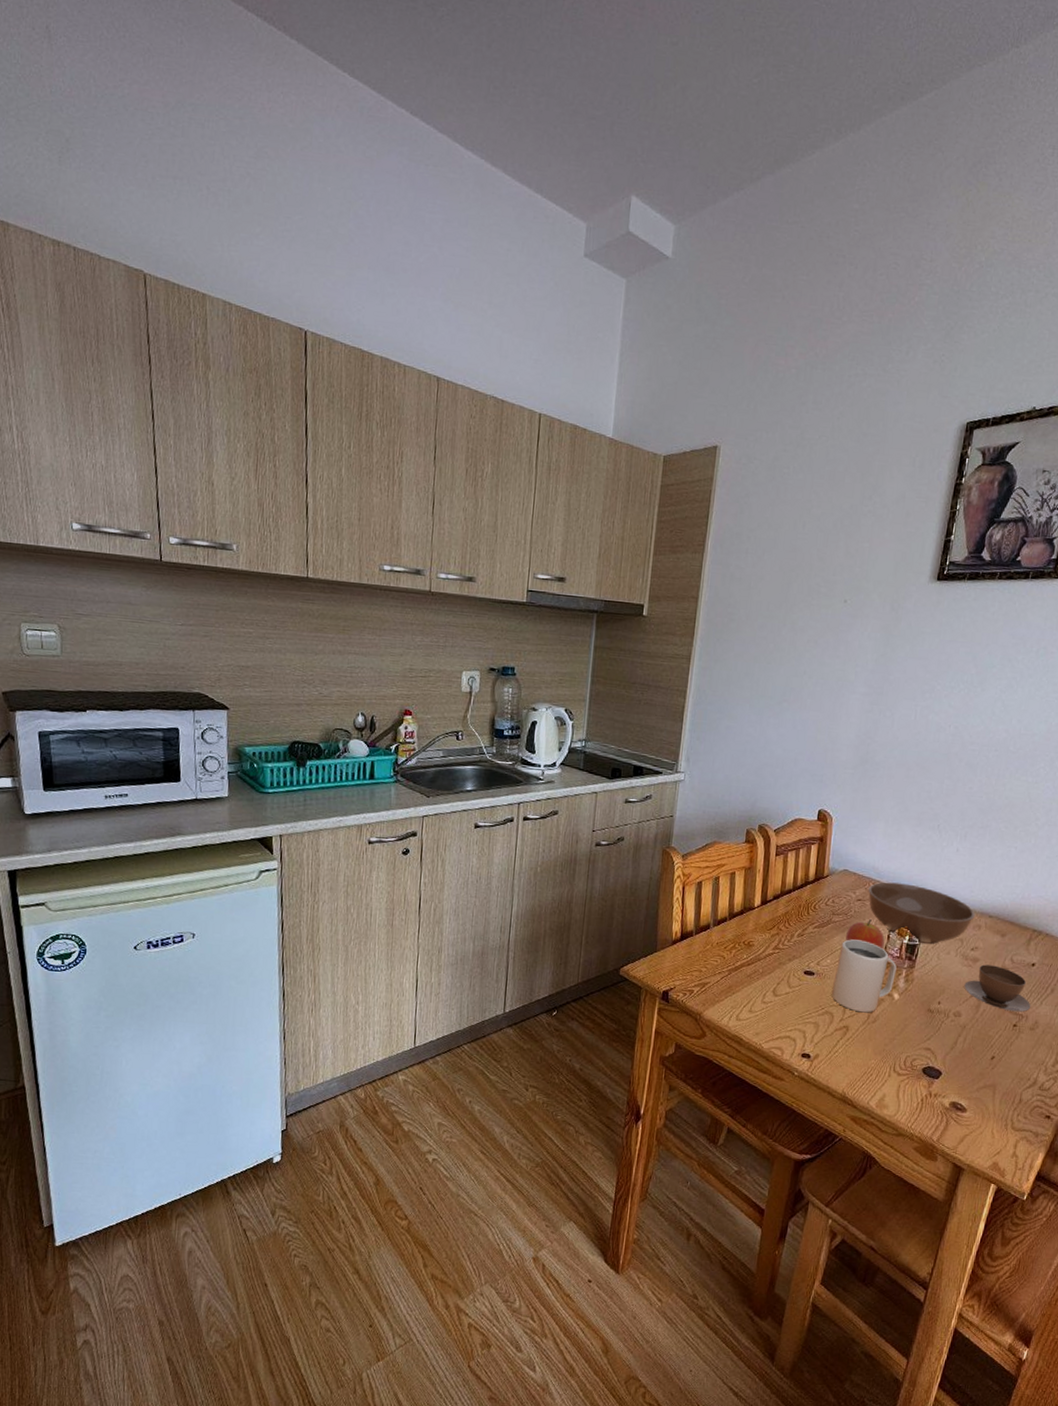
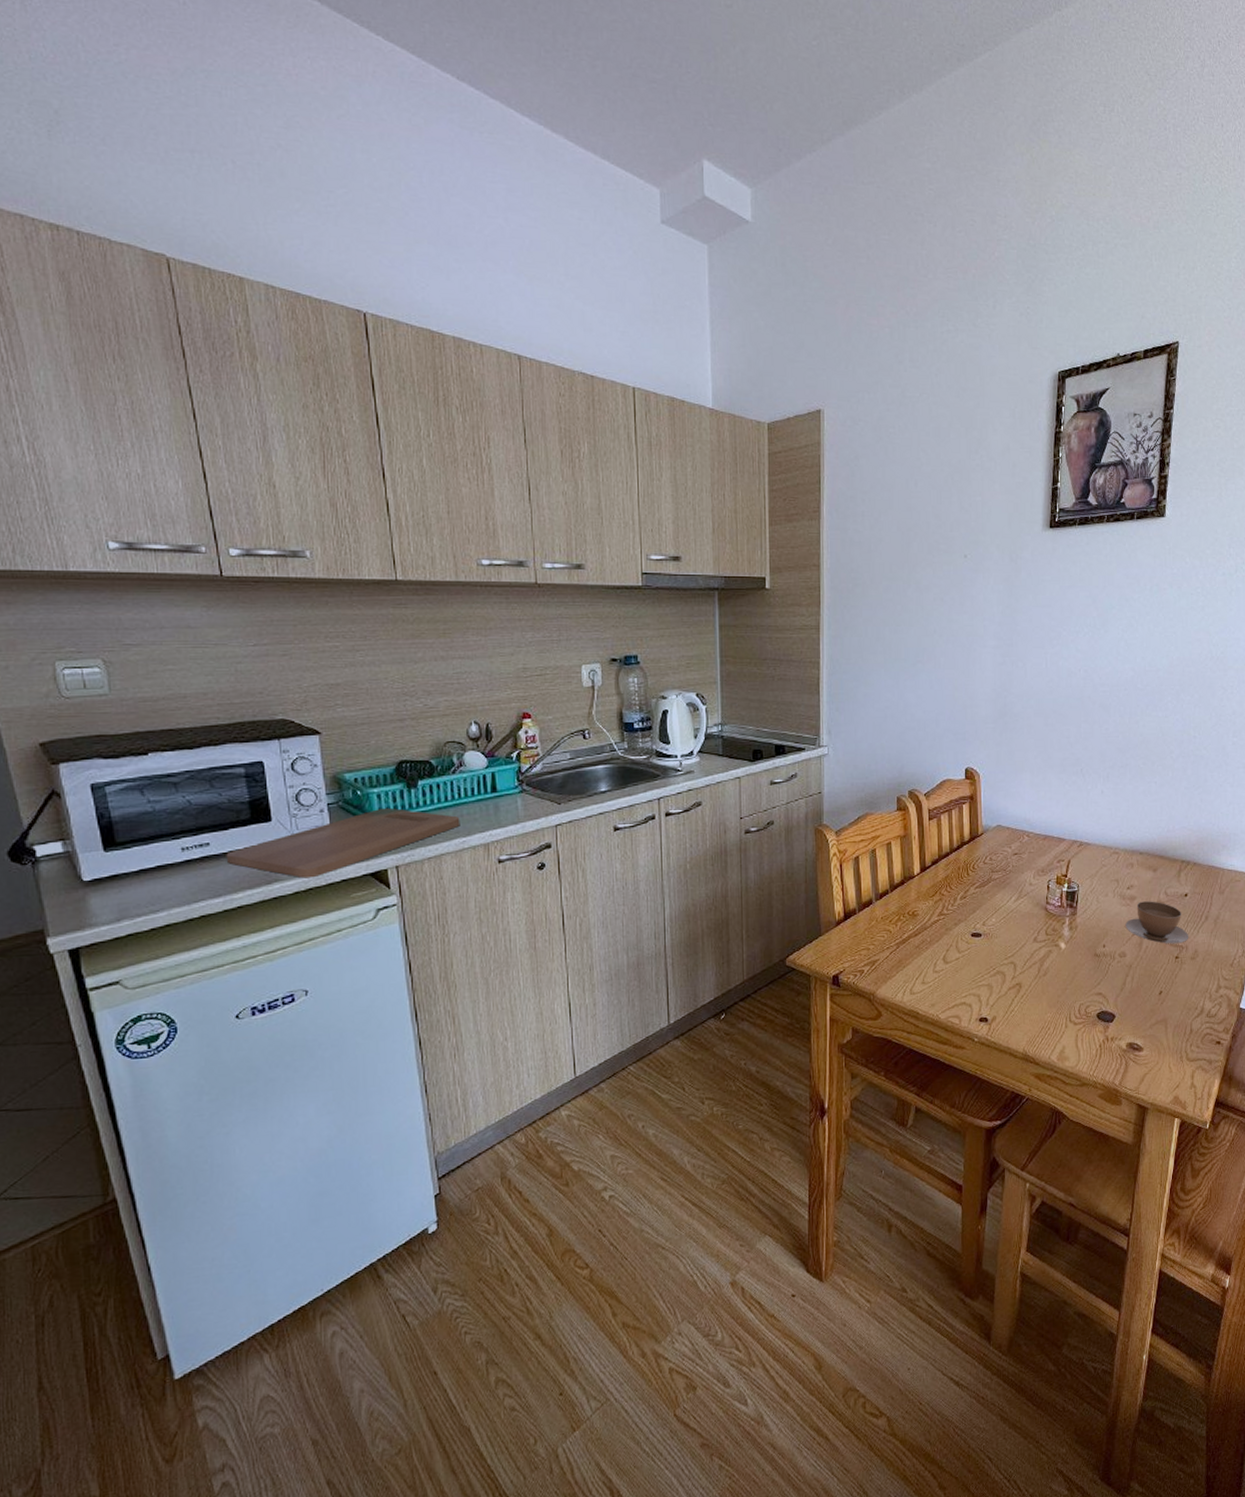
cutting board: none [140,781,340,836] -> present [226,807,460,879]
mug: present [831,939,897,1013] -> none [1000,894,1060,967]
fruit: present [846,919,885,949] -> none [1007,872,1045,901]
bowl: present [868,882,975,944] -> none [1022,831,1127,889]

